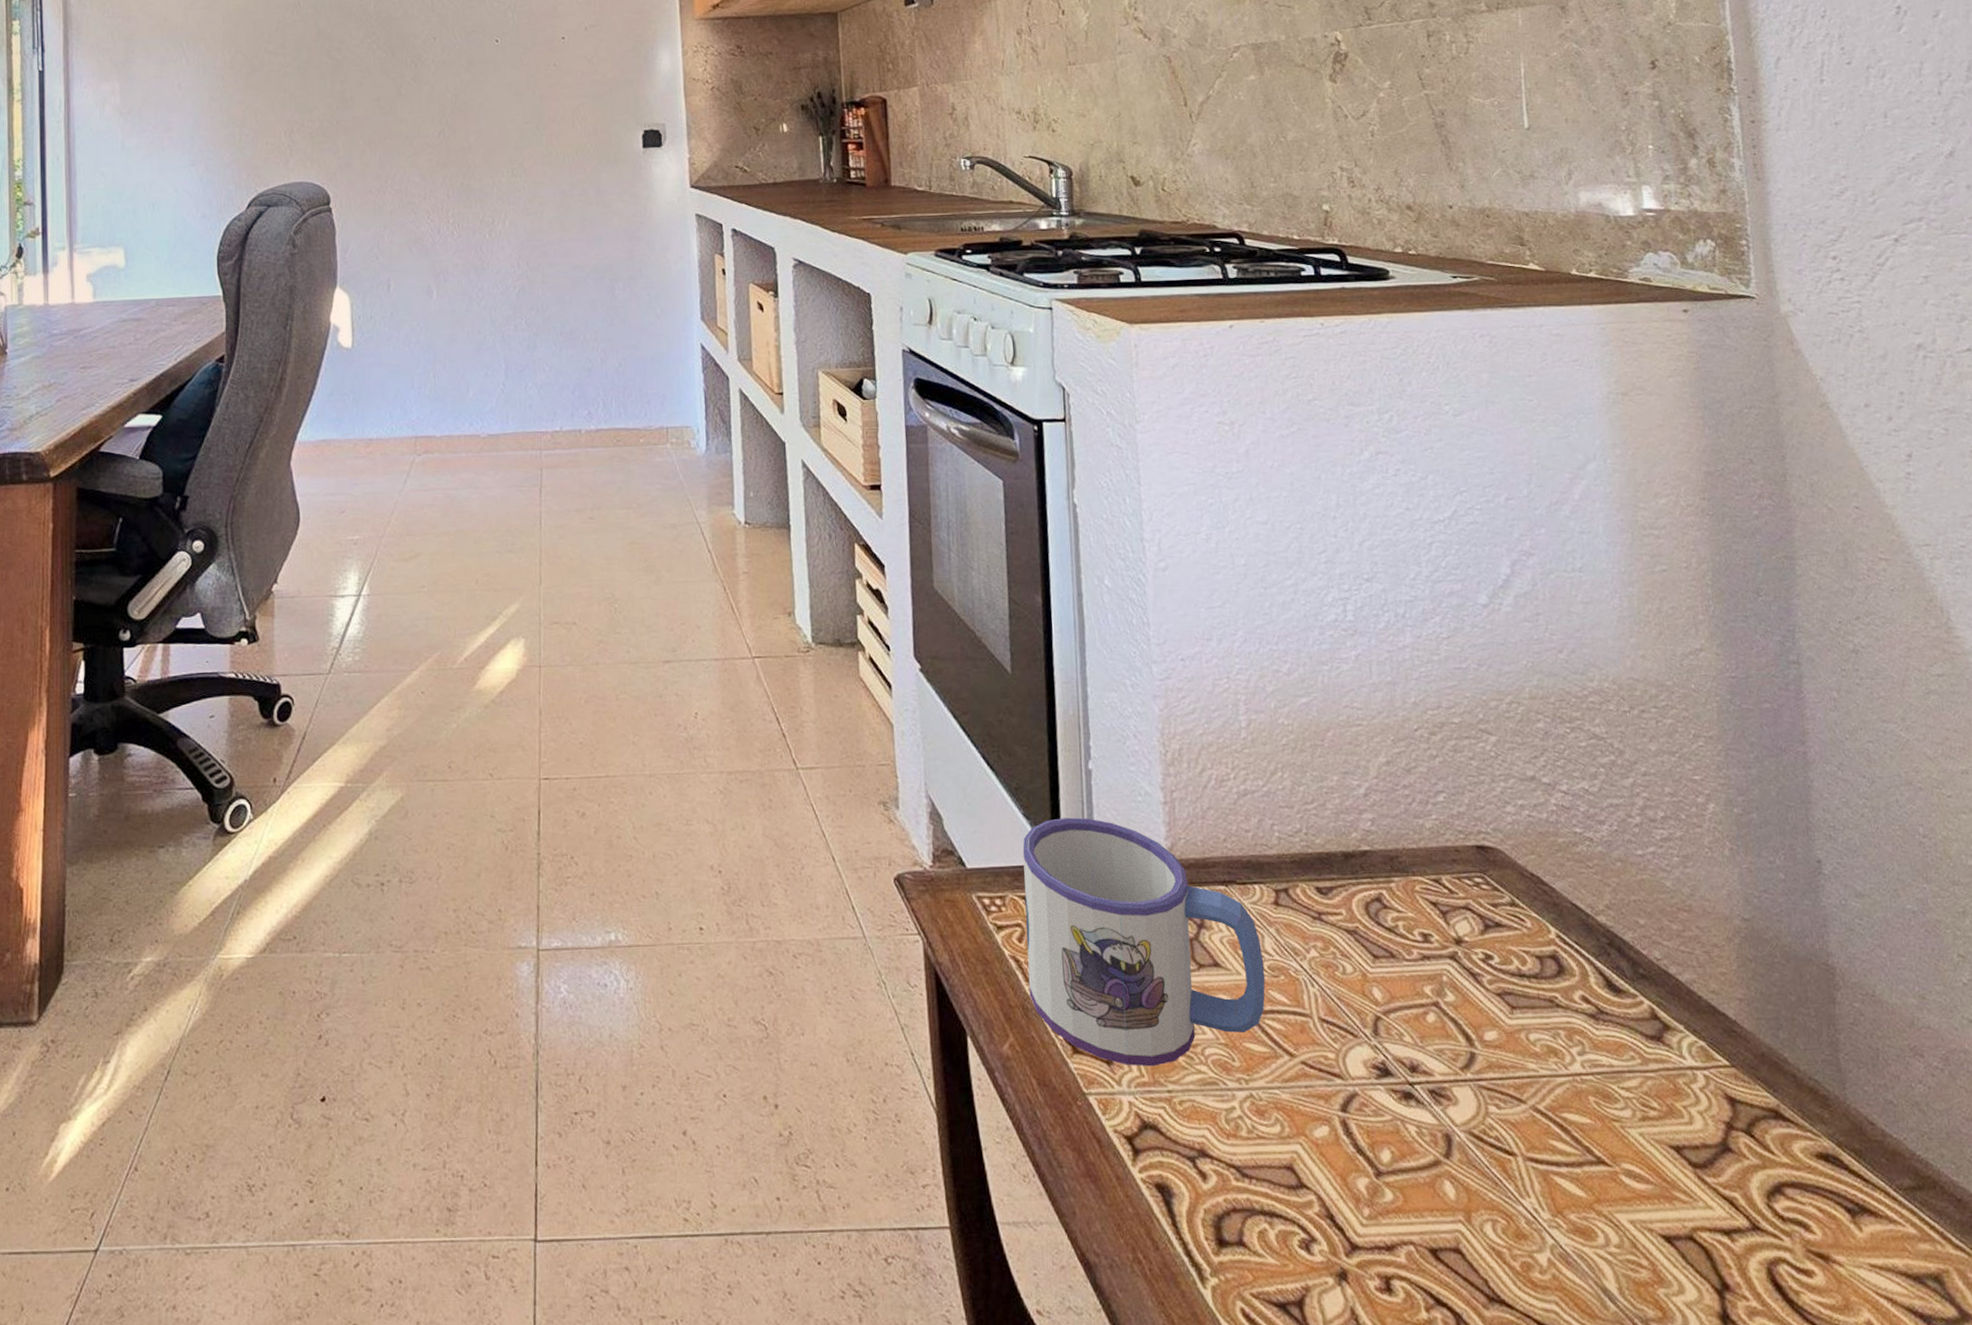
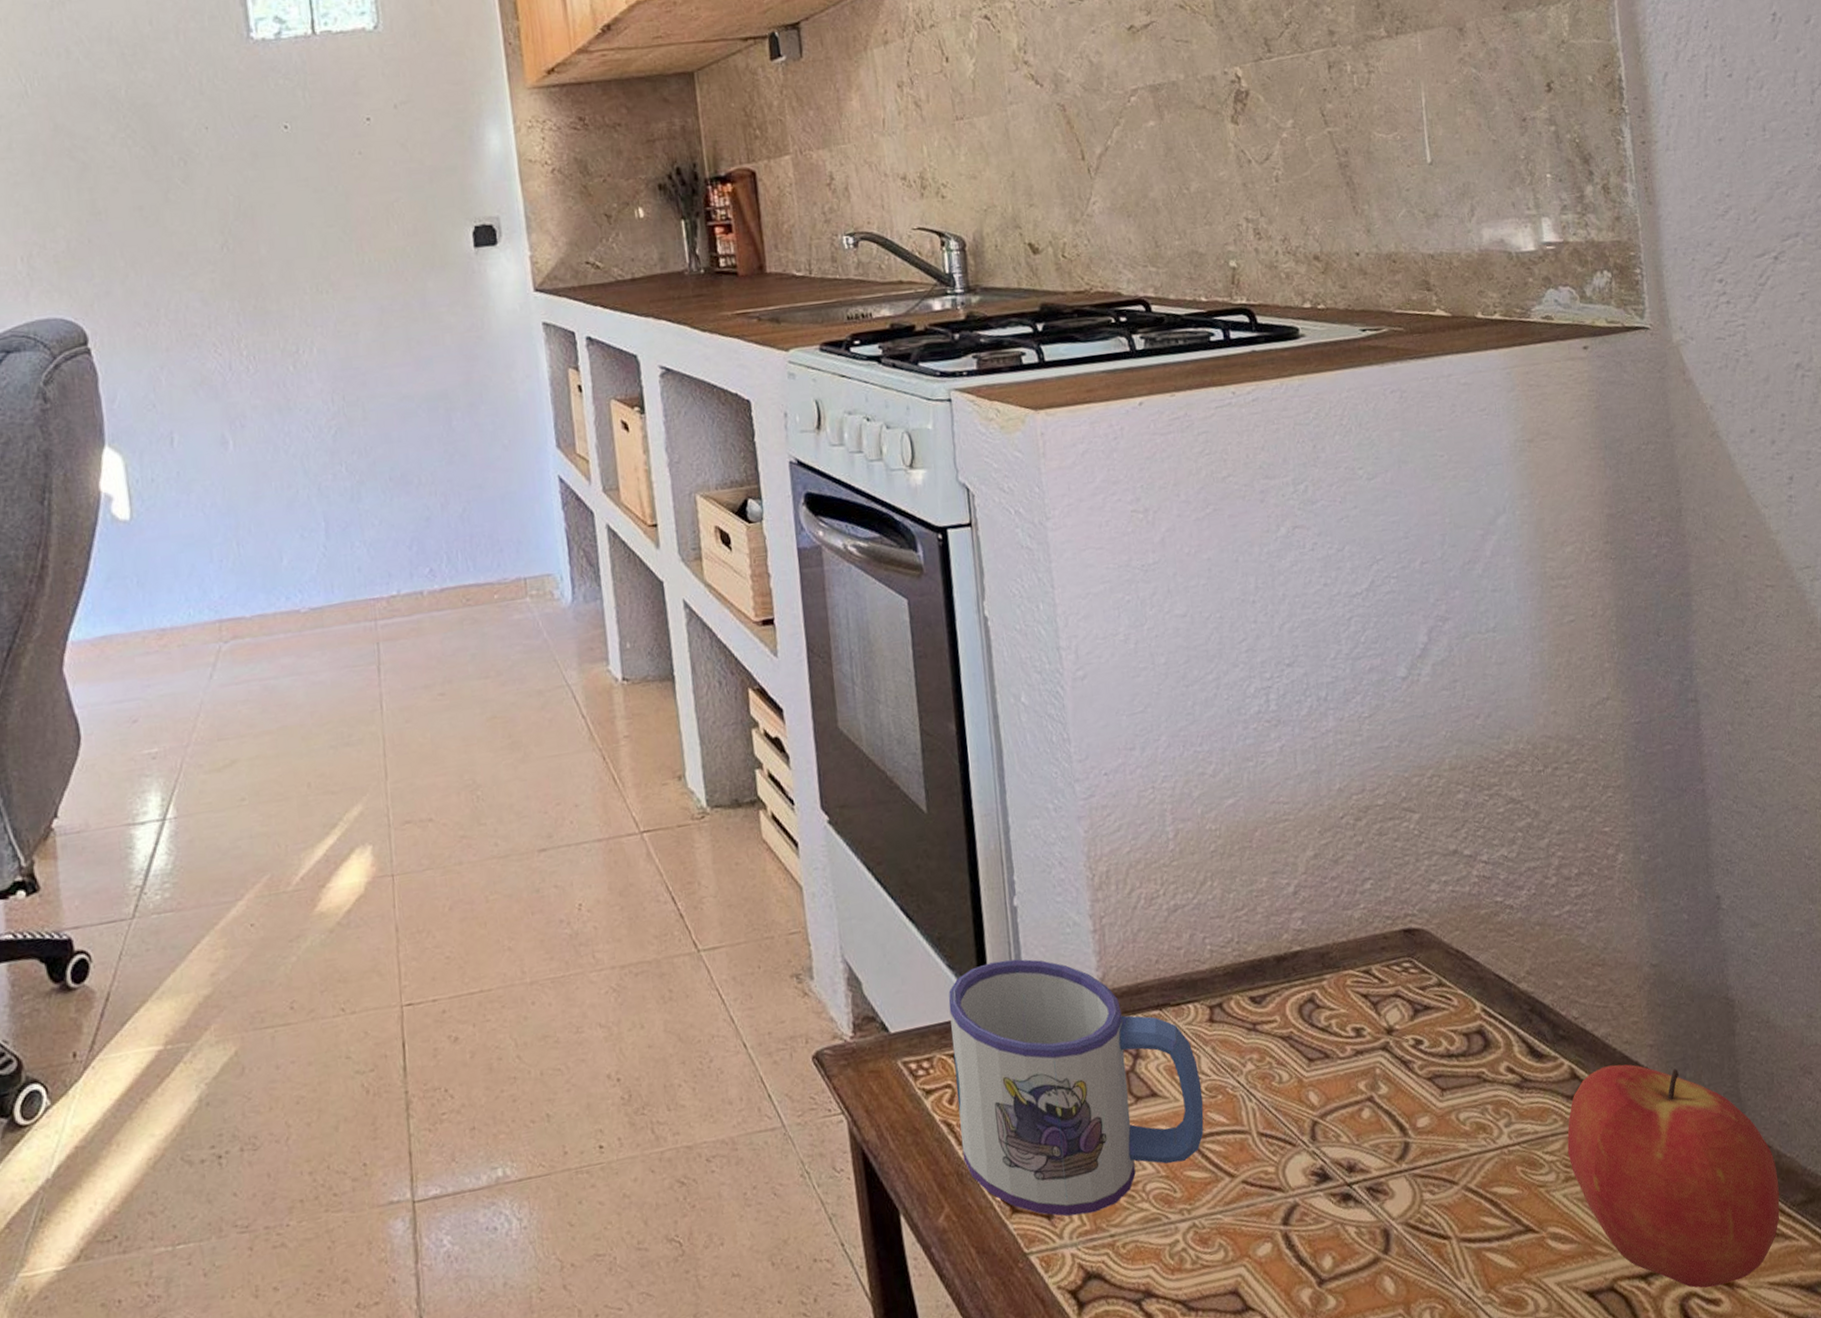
apple: none [1645,1012,1884,1257] -> present [1567,1064,1780,1288]

